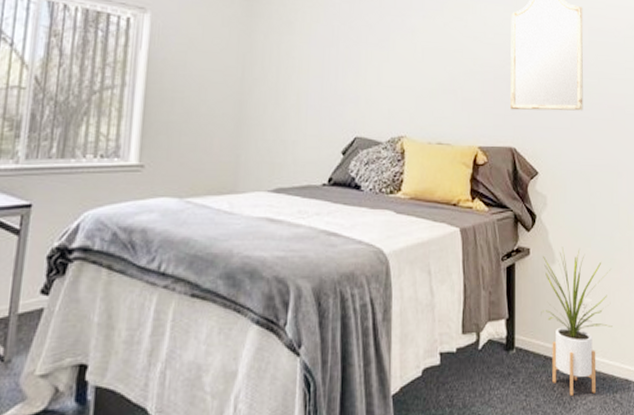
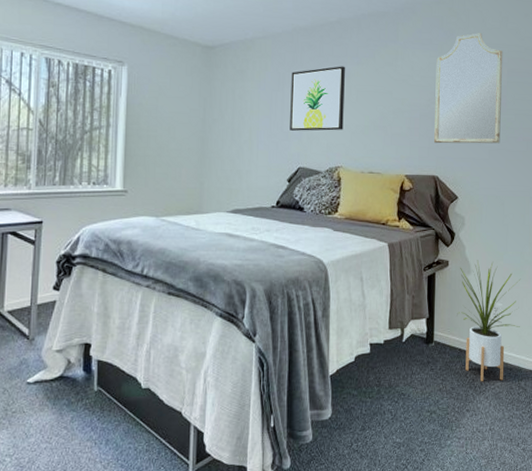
wall art: none [345,19,409,94] -> present [290,66,345,131]

